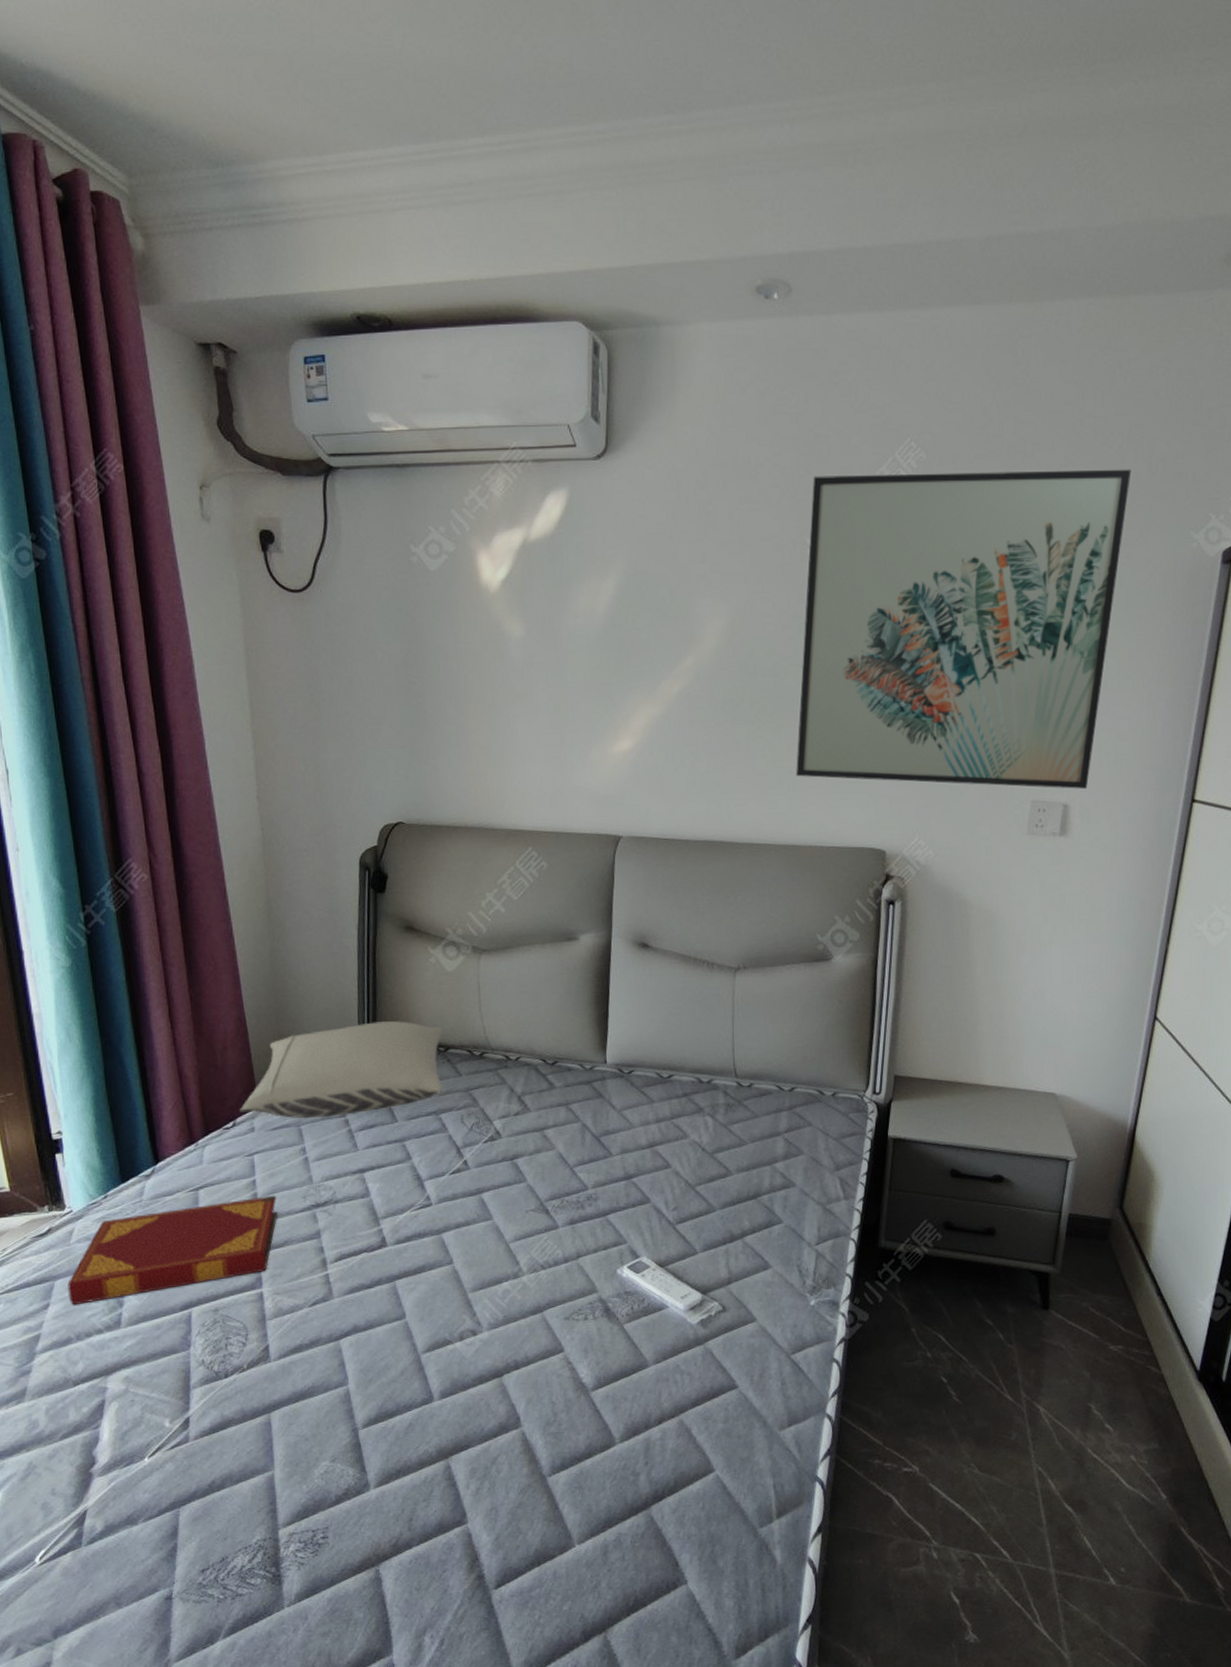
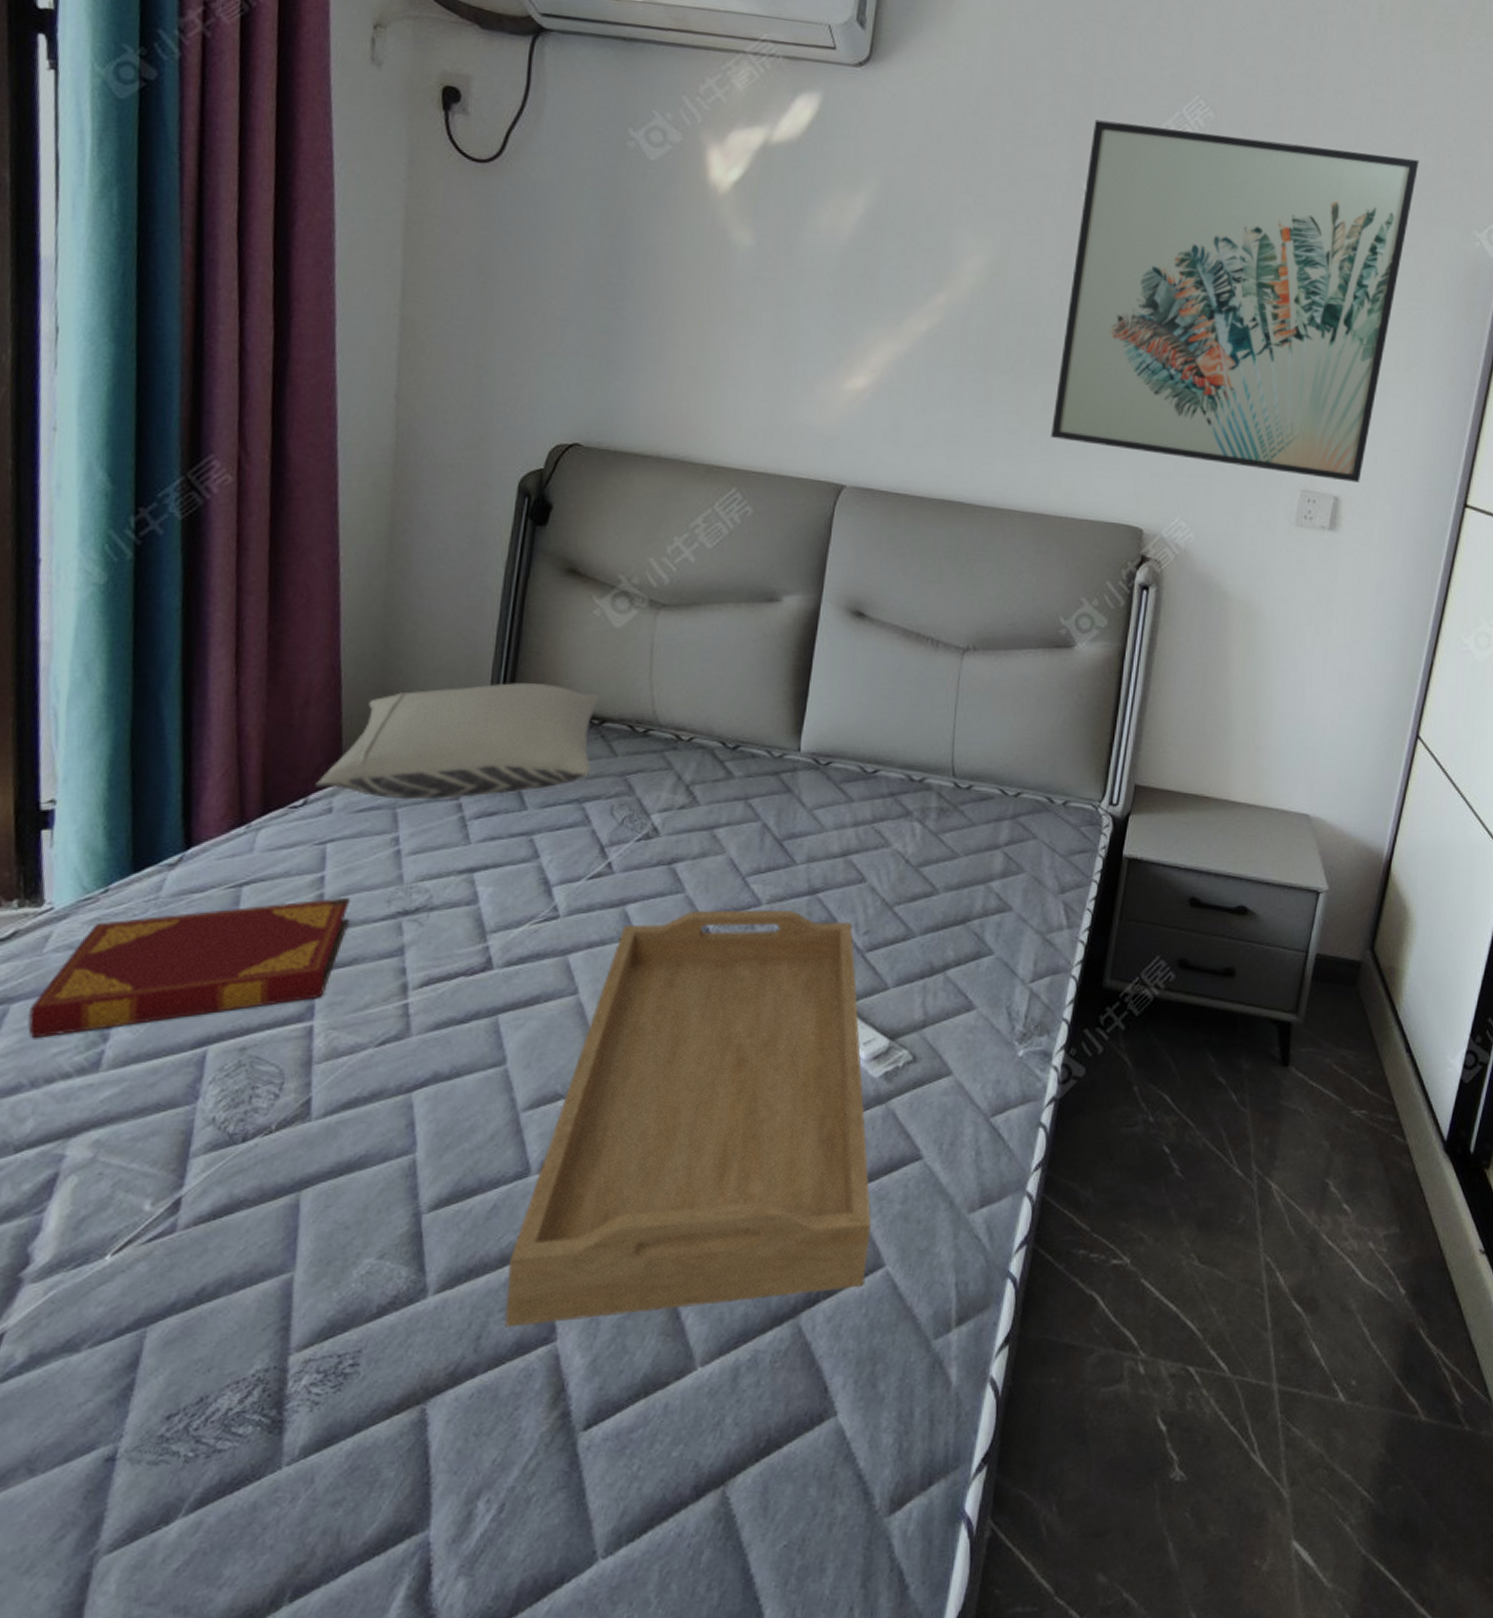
serving tray: none [426,1193,701,1513] -> present [504,911,871,1328]

